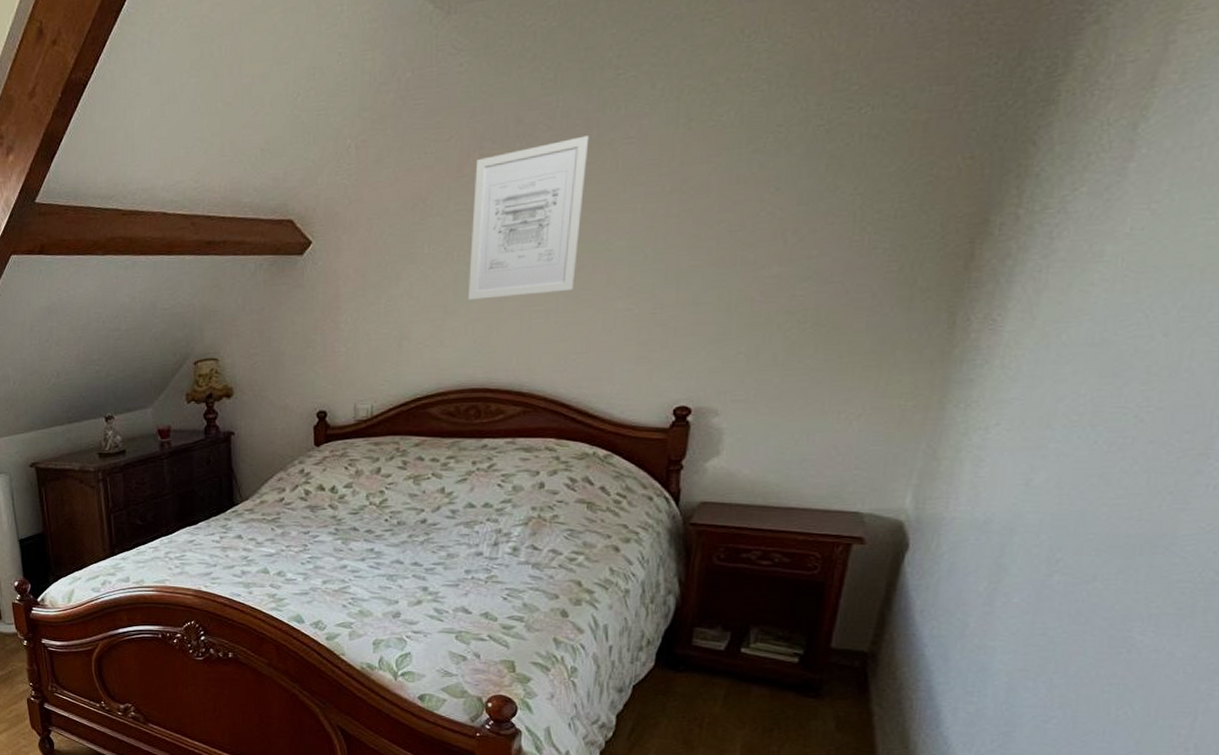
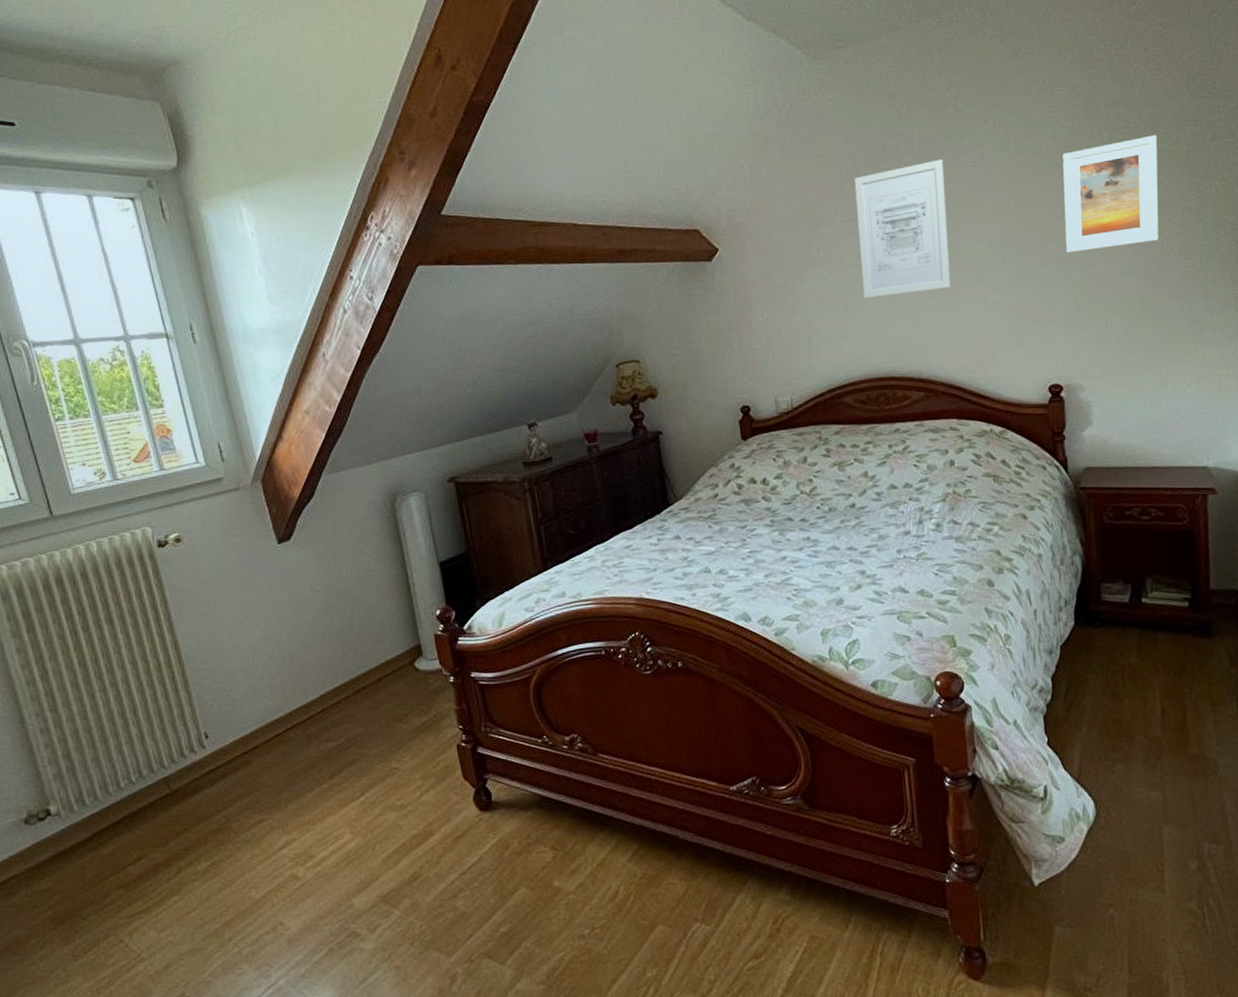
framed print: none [728,99,886,252] -> present [1062,135,1159,254]

